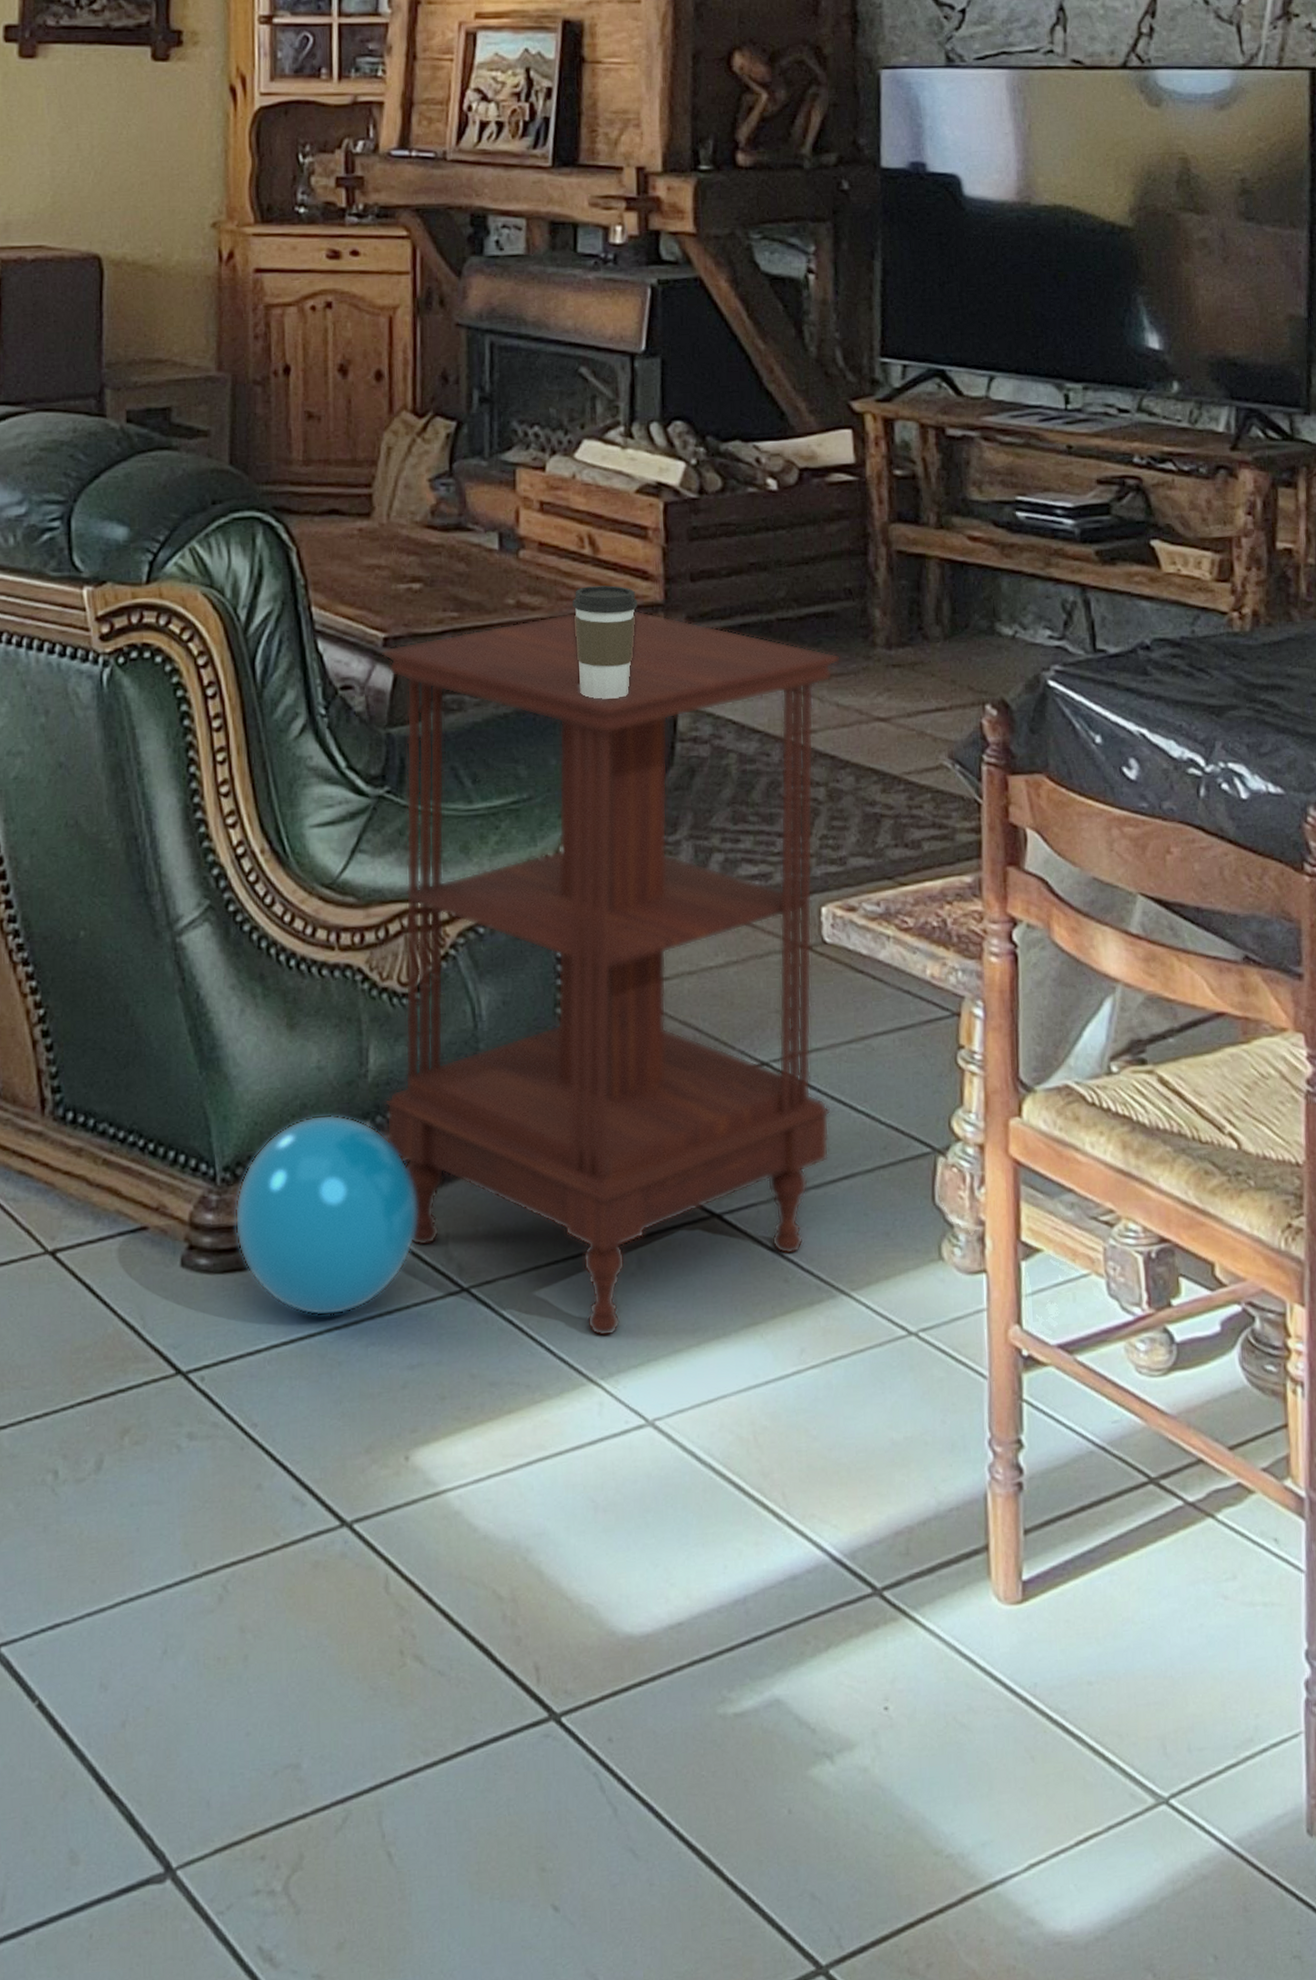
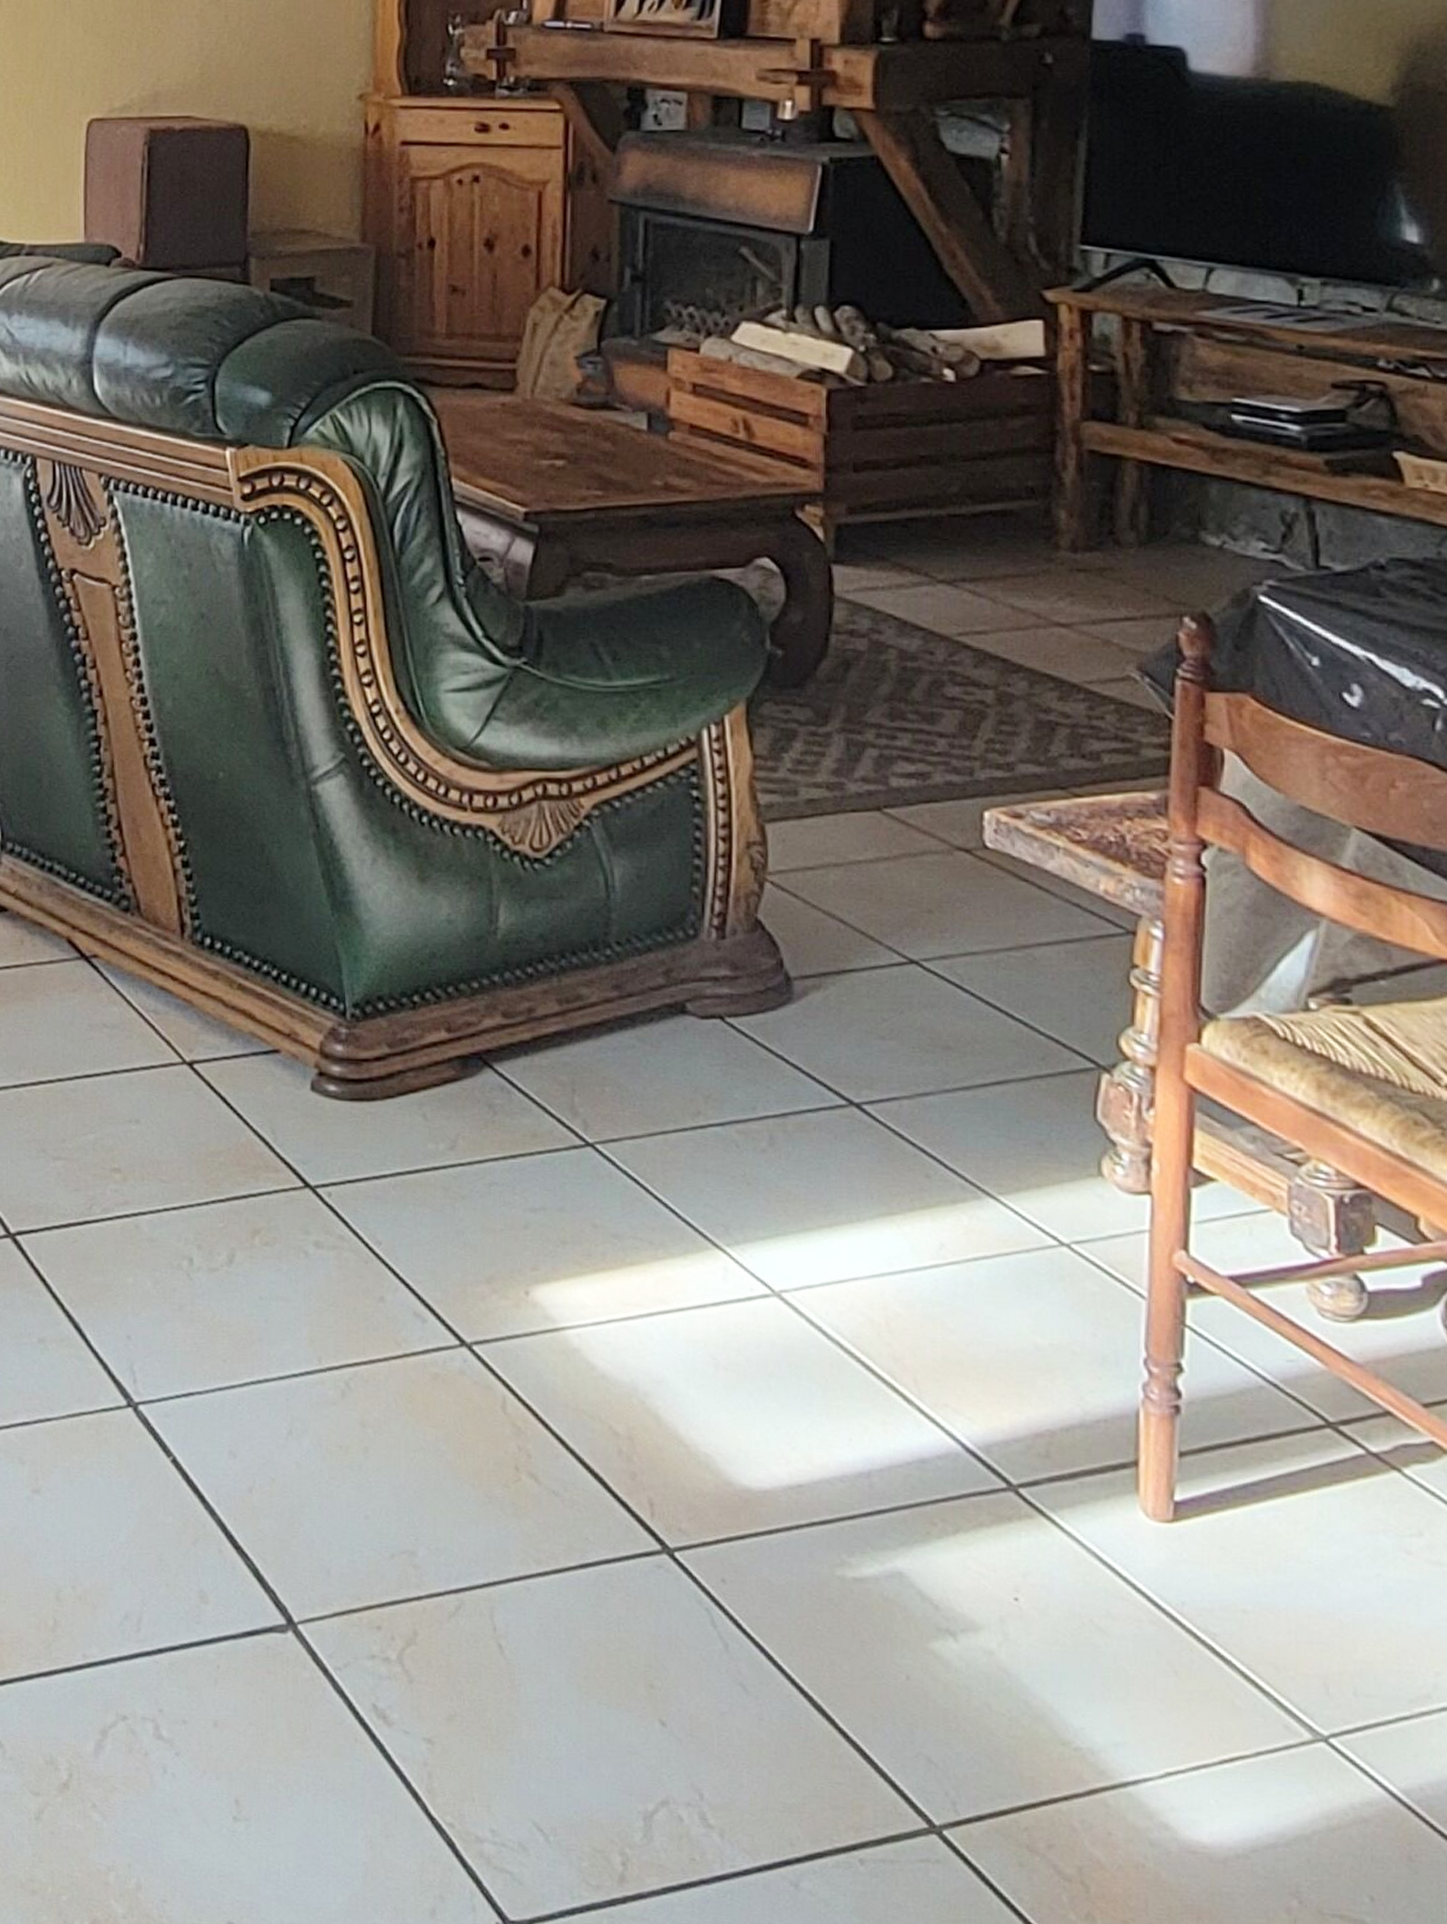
ball: present [234,1114,417,1317] -> none [363,965,544,1153]
side table: present [381,610,840,1337] -> none [513,497,1018,1207]
coffee cup: present [573,585,638,699] -> none [724,472,795,586]

